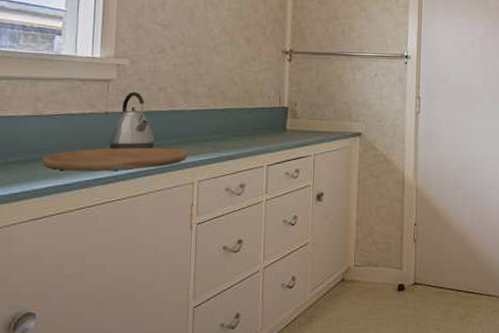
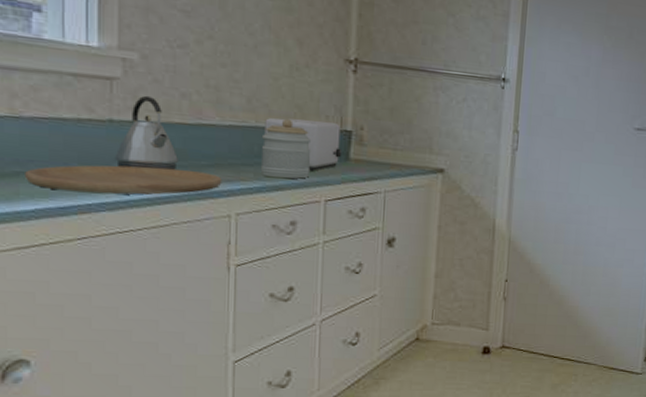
jar: none [217,101,257,150] -> present [260,118,312,179]
toaster: none [221,100,281,142] -> present [264,118,343,172]

